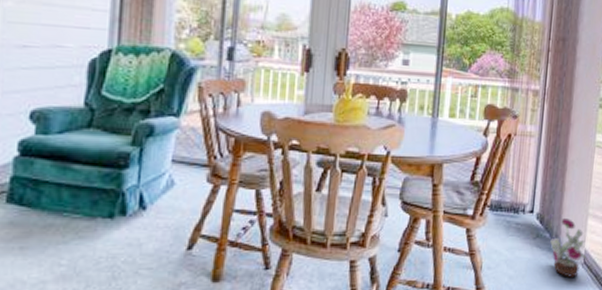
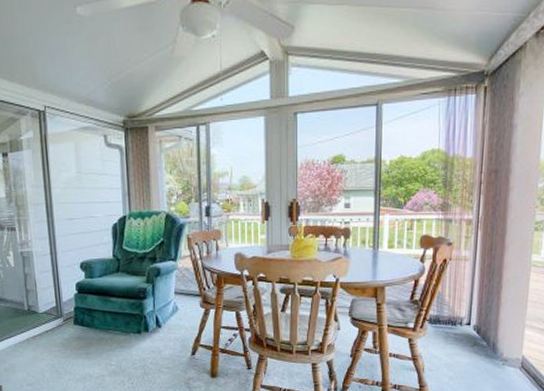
decorative plant: present [550,217,588,278] -> none [487,328,525,379]

